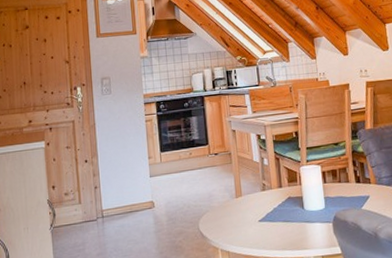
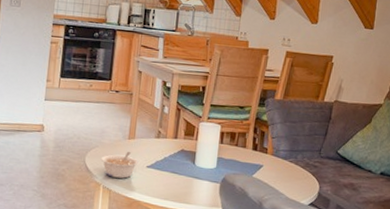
legume: none [213,210,250,239] -> present [100,152,139,179]

